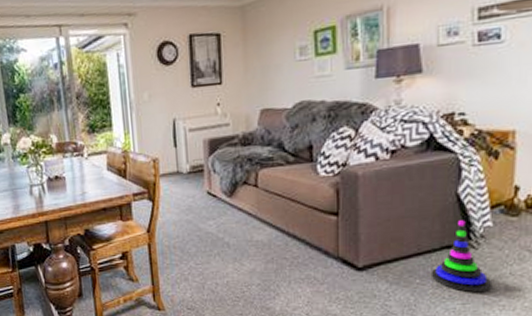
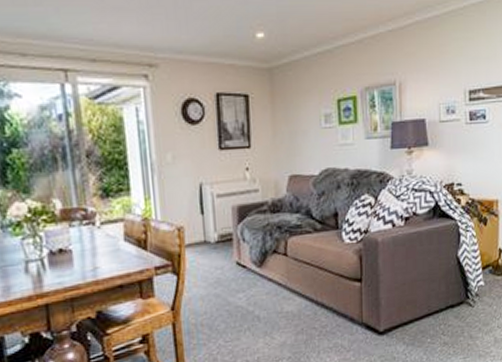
stacking toy: present [430,220,493,293] -> none [439,281,486,347]

